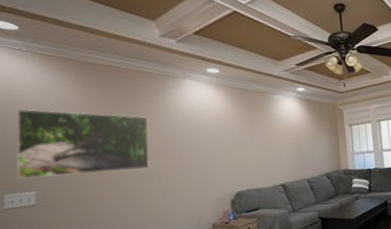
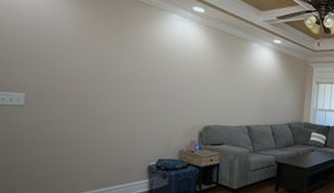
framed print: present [15,109,151,178] -> none [9,15,134,91]

